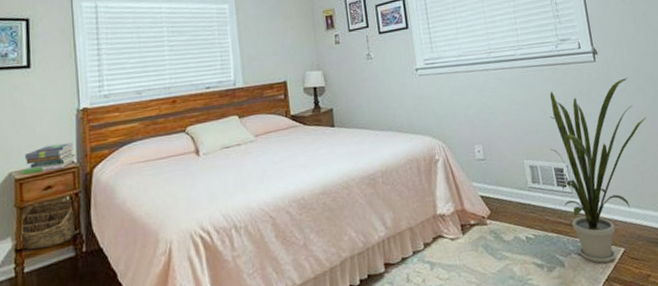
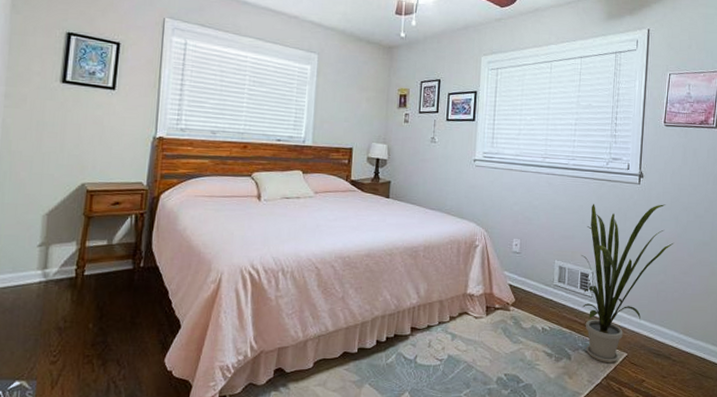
basket: present [13,198,79,250] -> none [78,215,140,256]
books: present [22,142,78,174] -> none [94,165,148,189]

